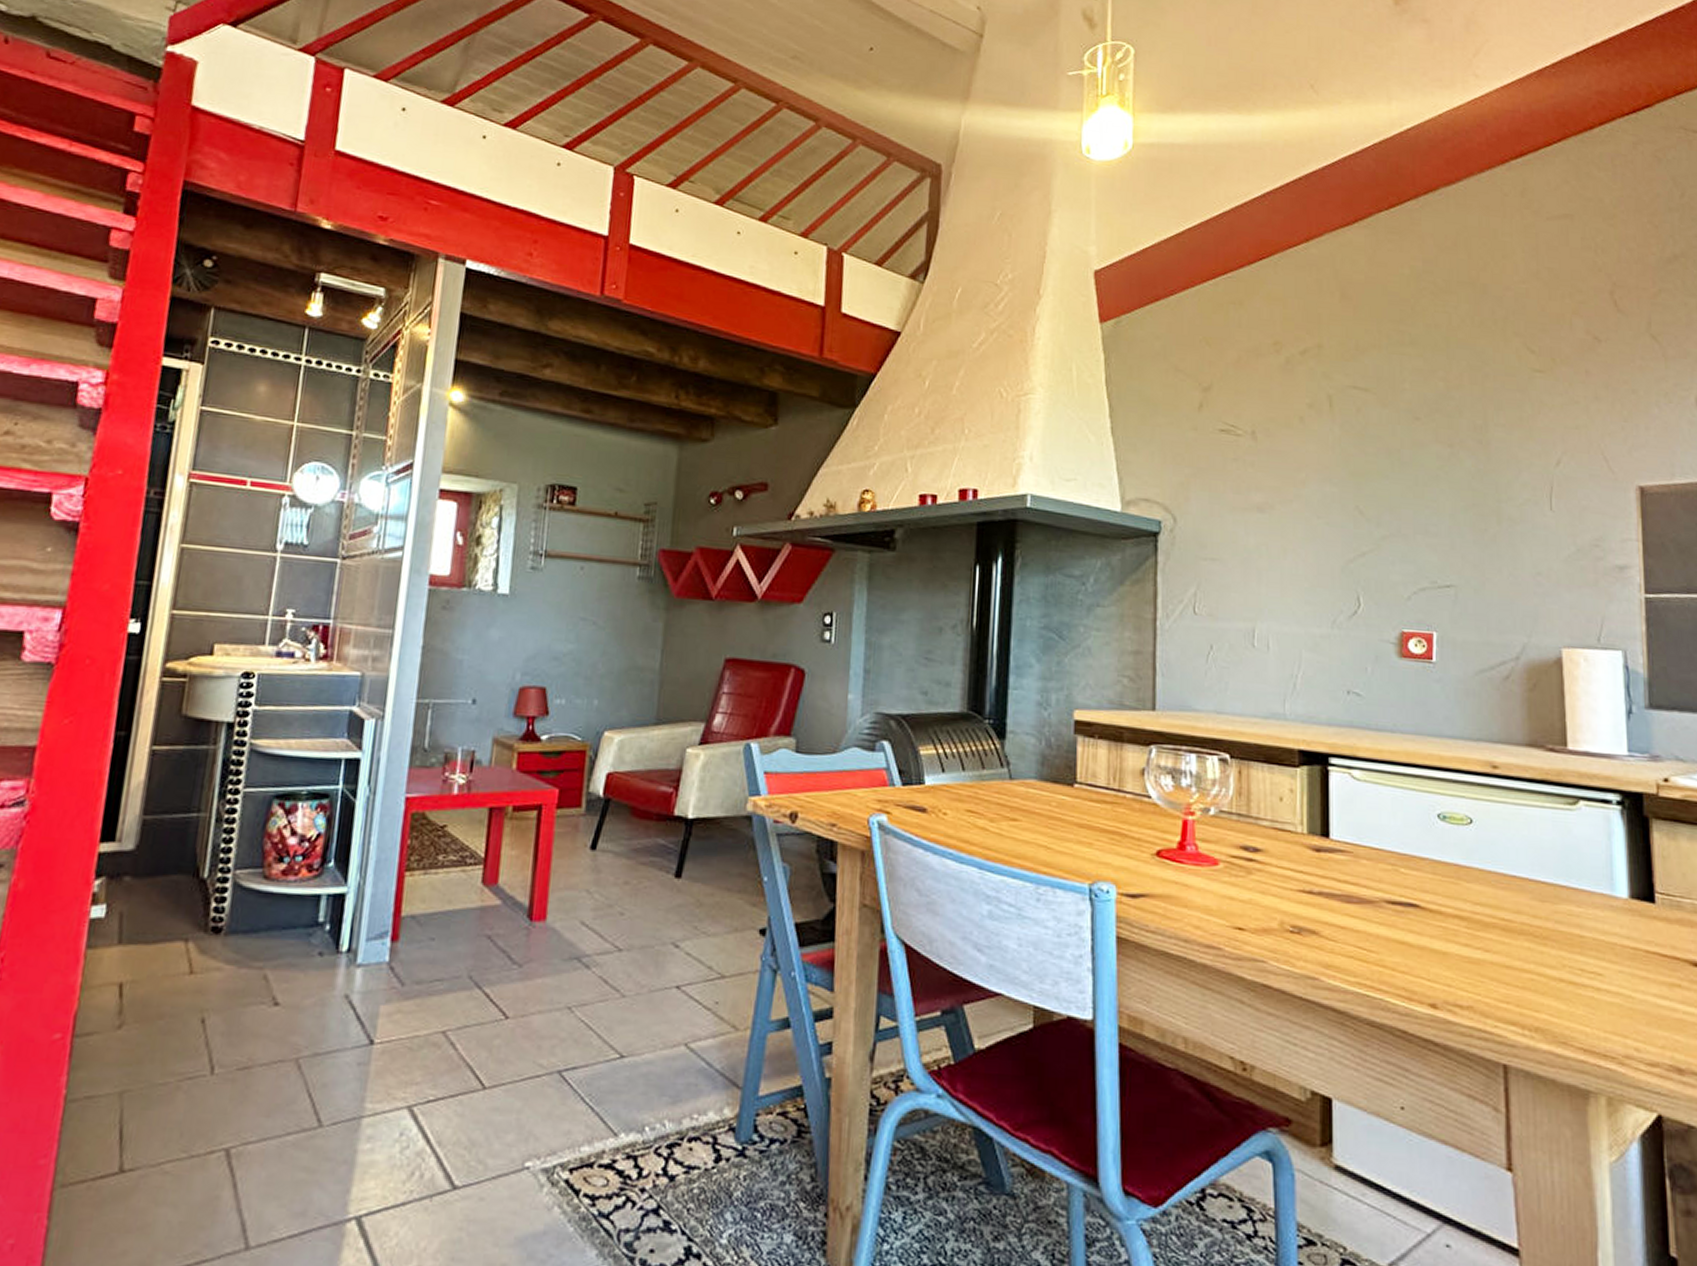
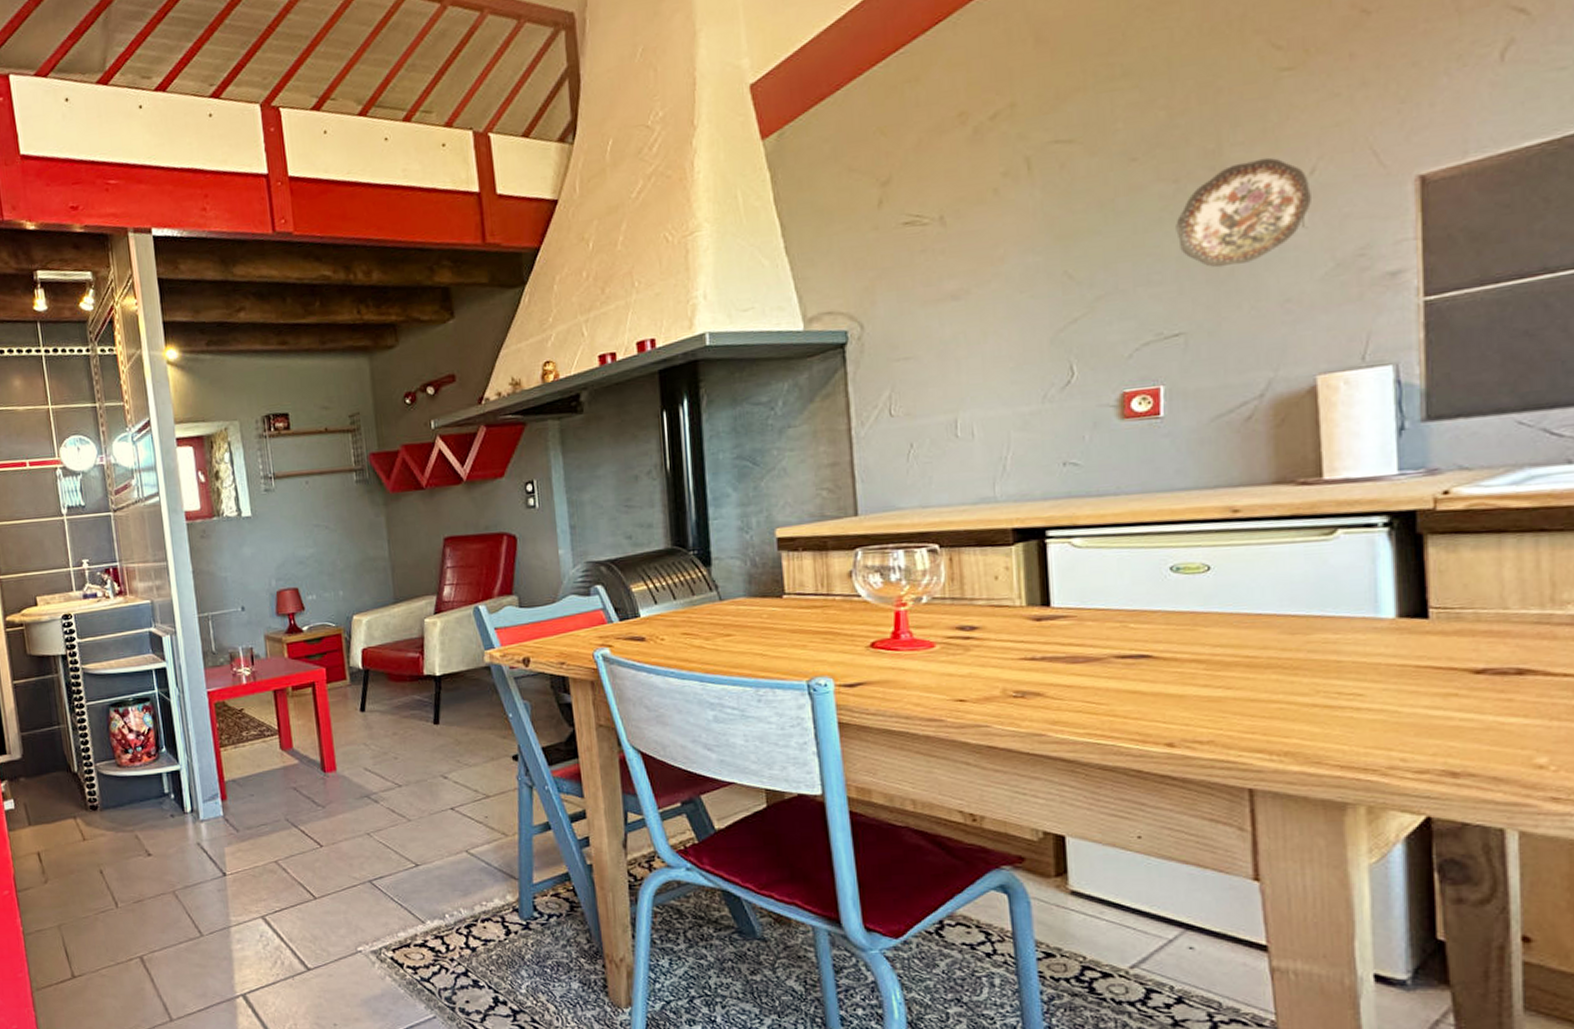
decorative plate: none [1450,442,1557,532] -> present [1176,157,1311,268]

